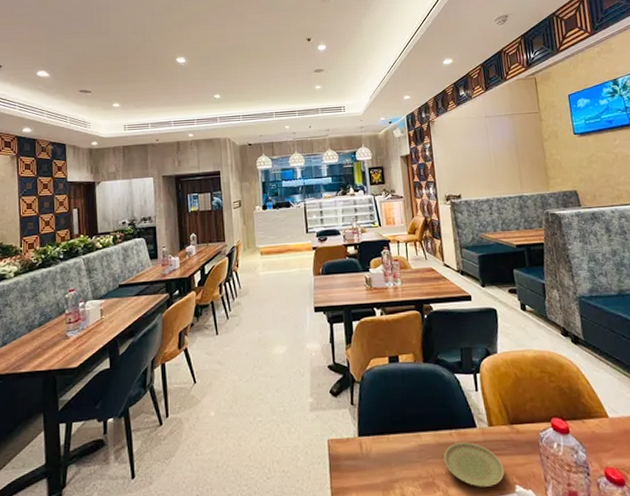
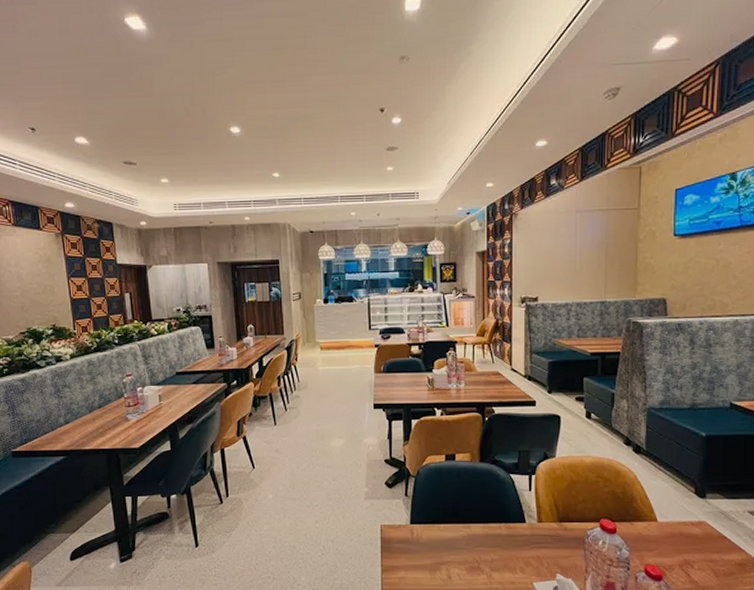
plate: present [443,442,505,487] -> none [490,535,548,573]

